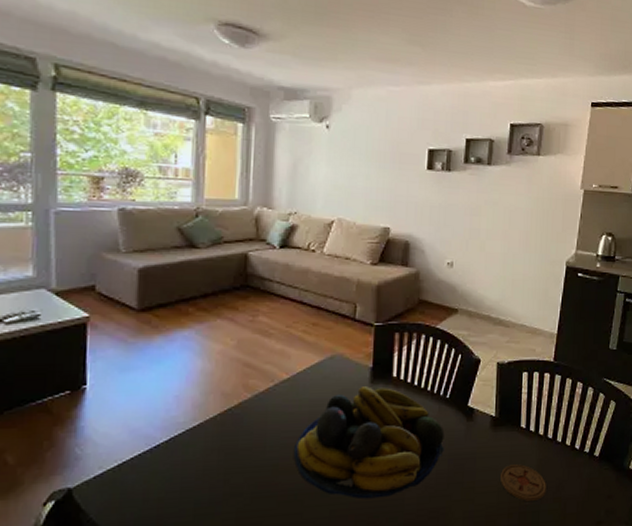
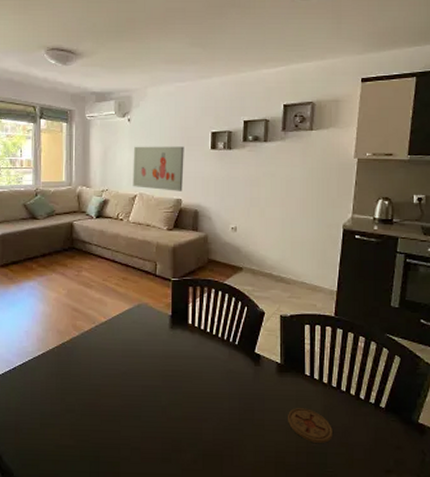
fruit bowl: present [294,386,445,500] -> none [112,331,235,426]
wall art: none [329,160,396,218] -> present [132,146,184,191]

